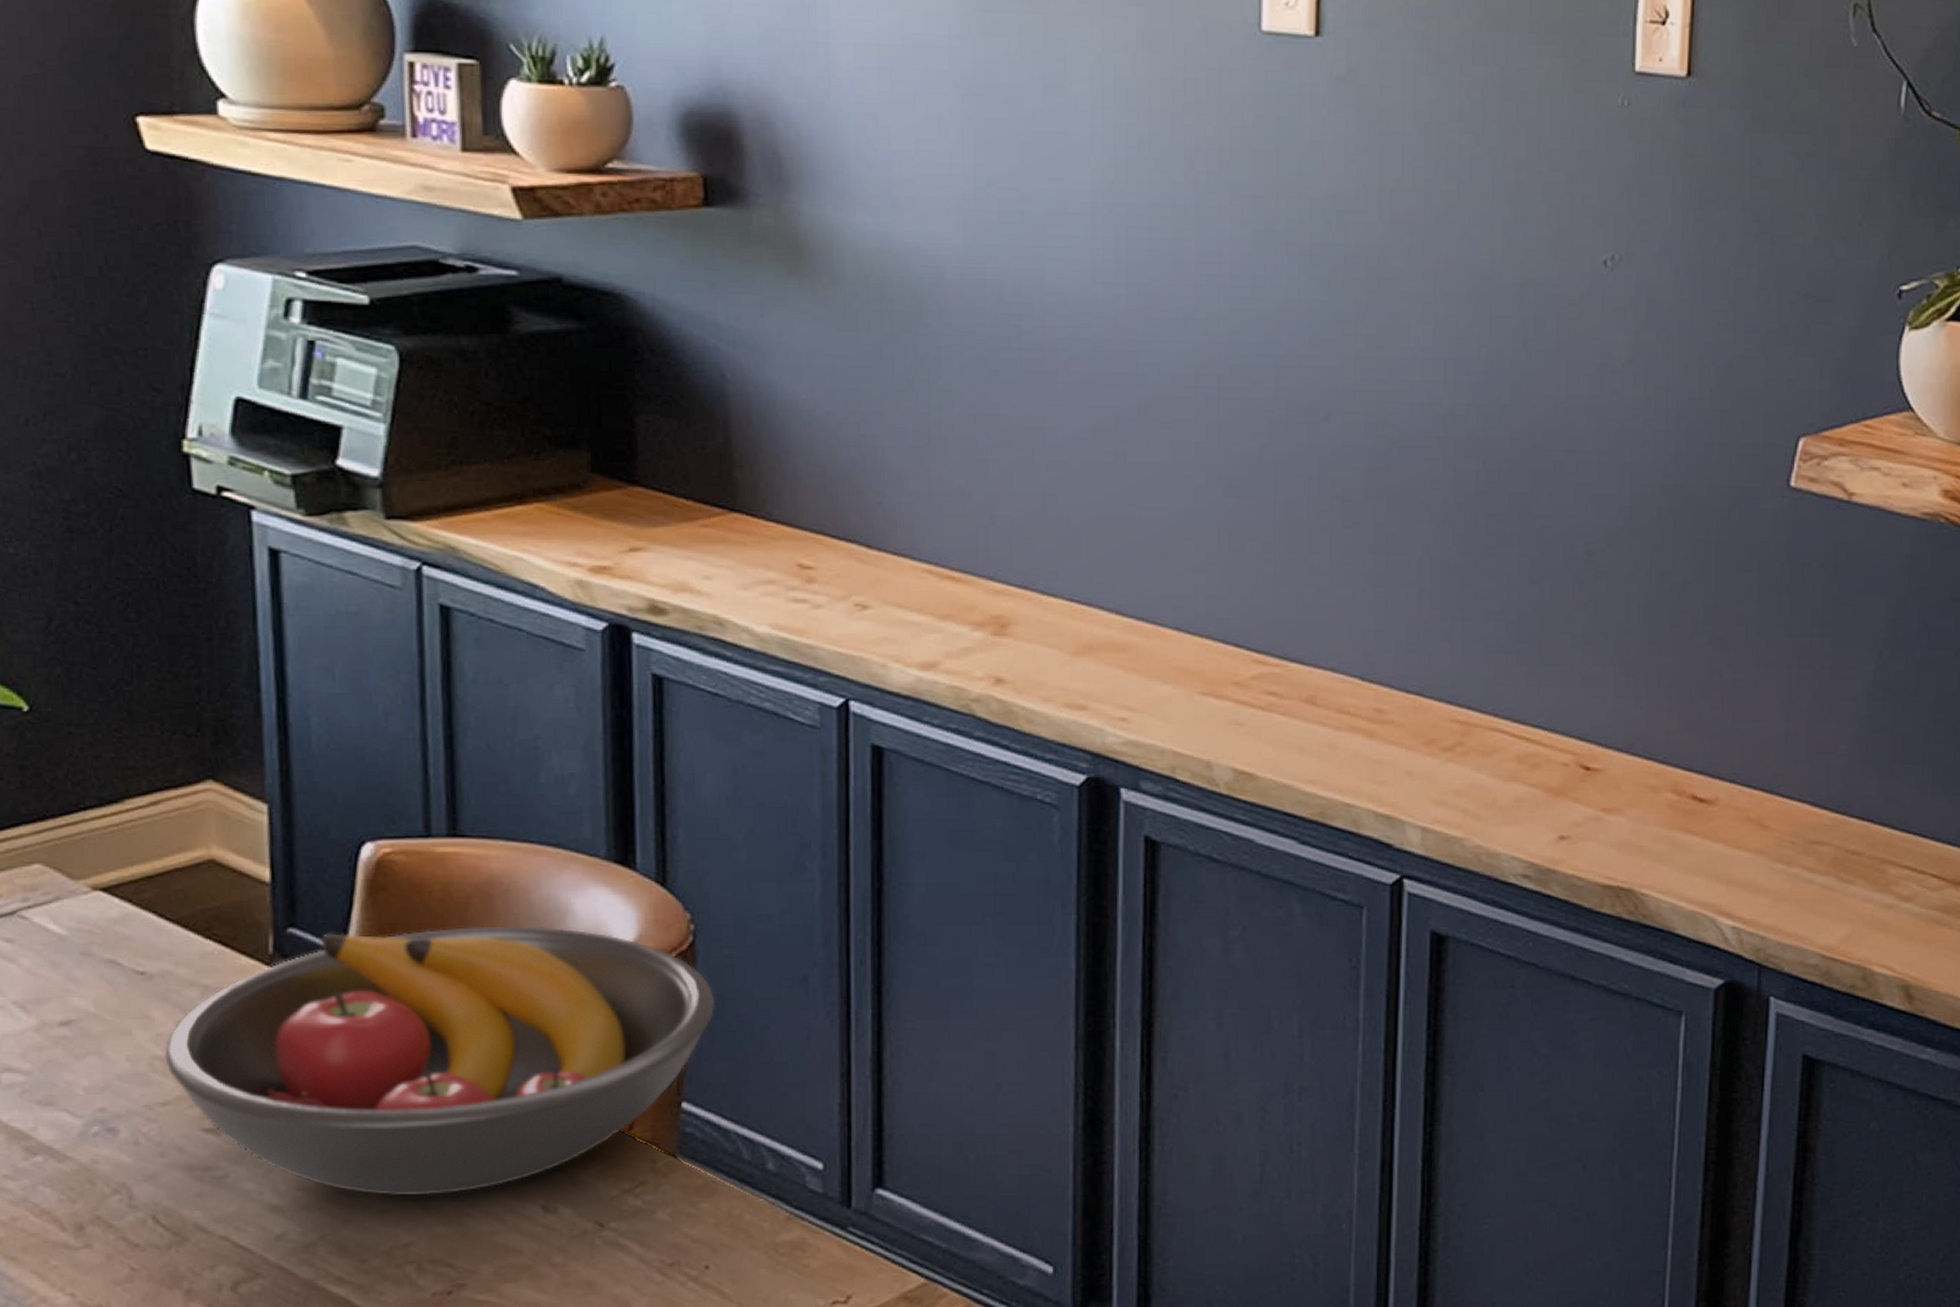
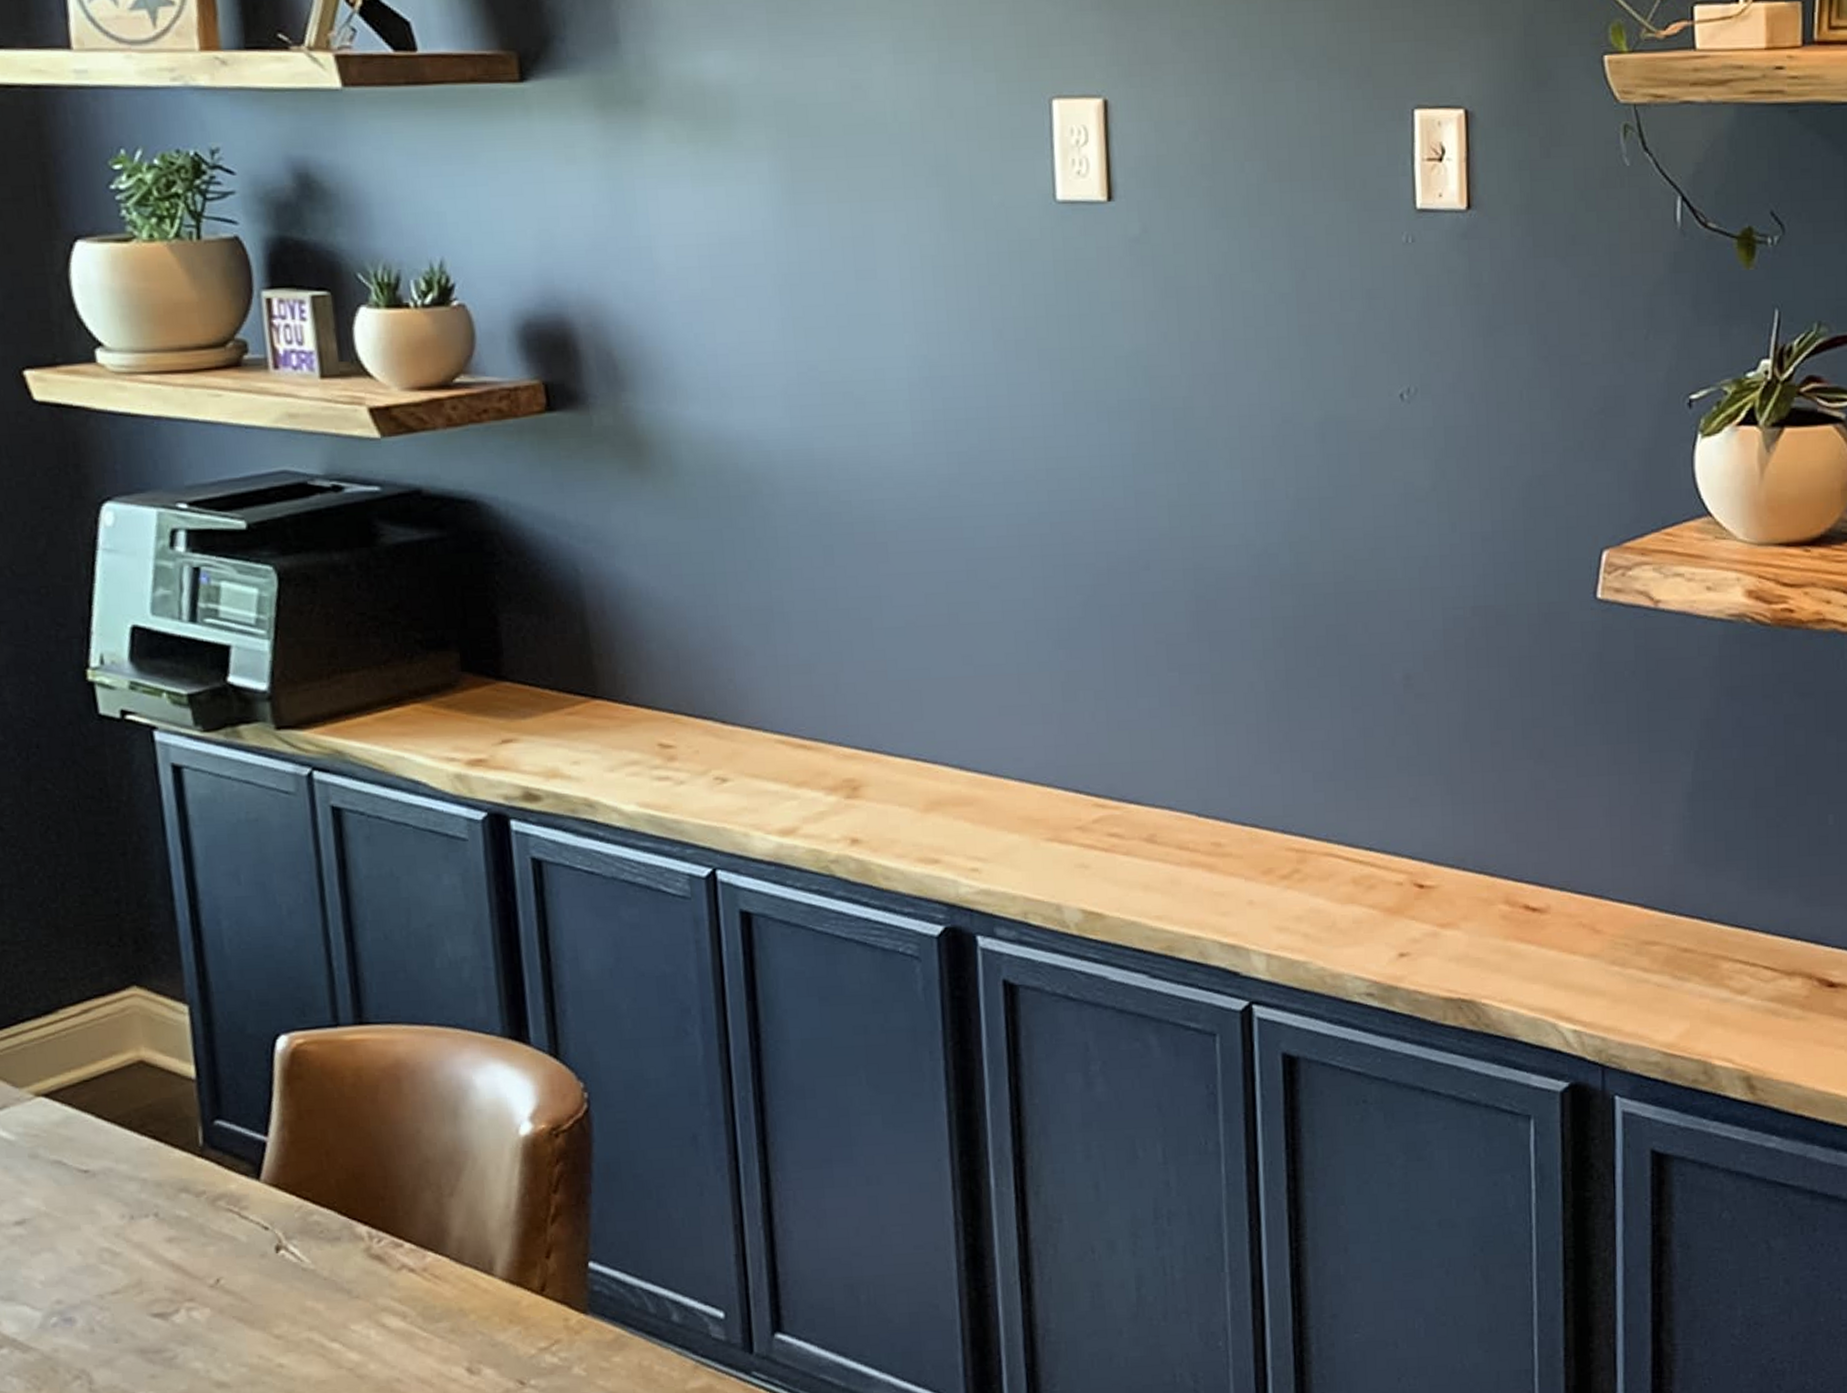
fruit bowl: present [163,926,716,1196] -> none [110,1103,613,1367]

